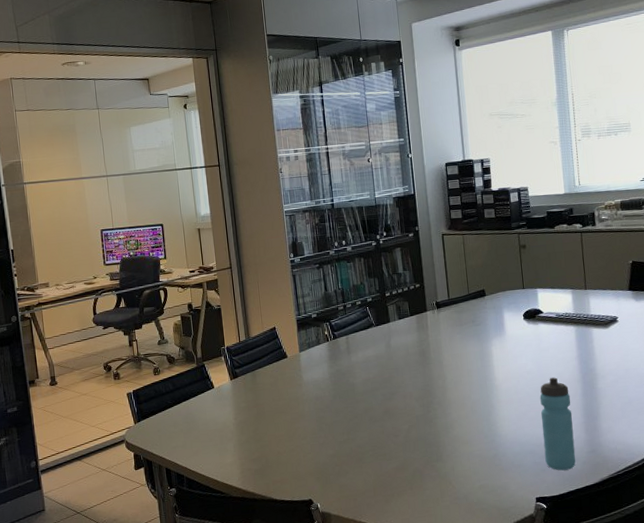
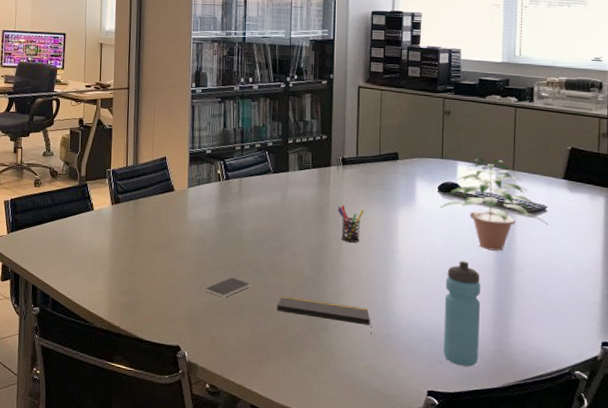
smartphone: none [328,428,369,448] -> present [205,277,250,297]
notepad: none [395,434,482,459] -> present [277,296,372,337]
pen holder: none [438,344,462,378] -> present [338,204,364,243]
potted plant: none [527,282,620,364] -> present [440,158,548,251]

